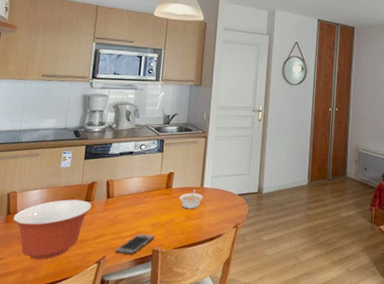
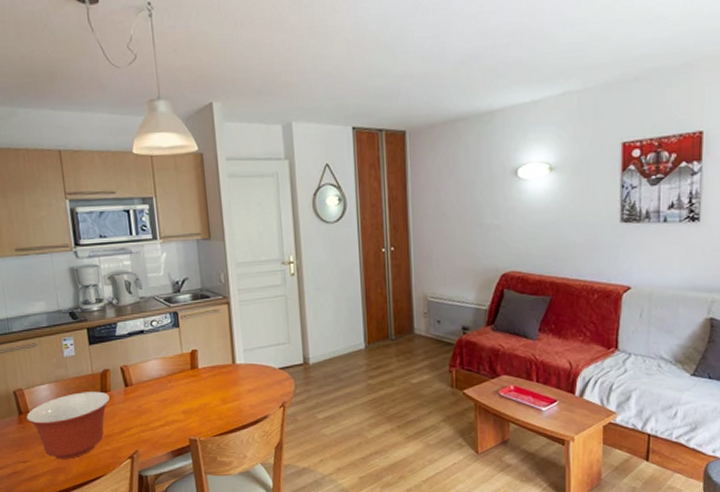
smartphone: present [115,233,155,255] -> none [147,422,190,447]
legume: present [179,189,204,210] -> none [209,367,238,391]

